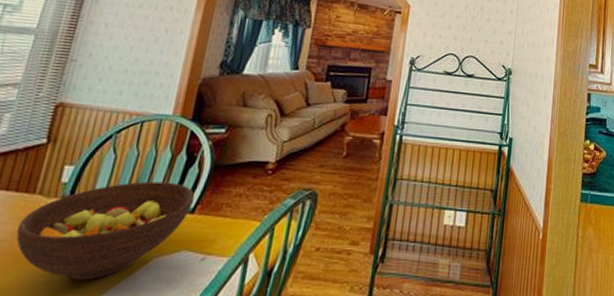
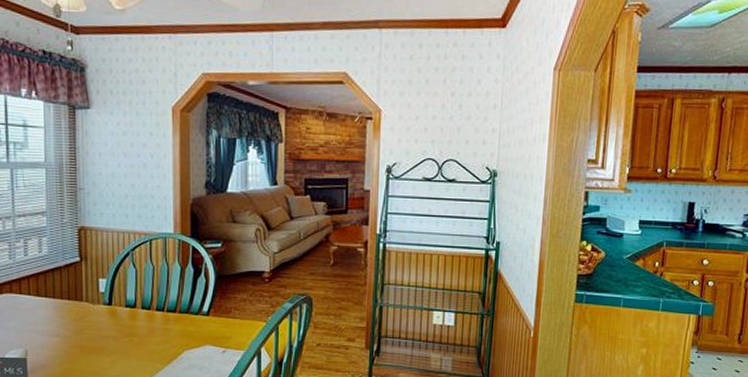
fruit bowl: present [16,181,195,280] -> none [78,290,207,366]

